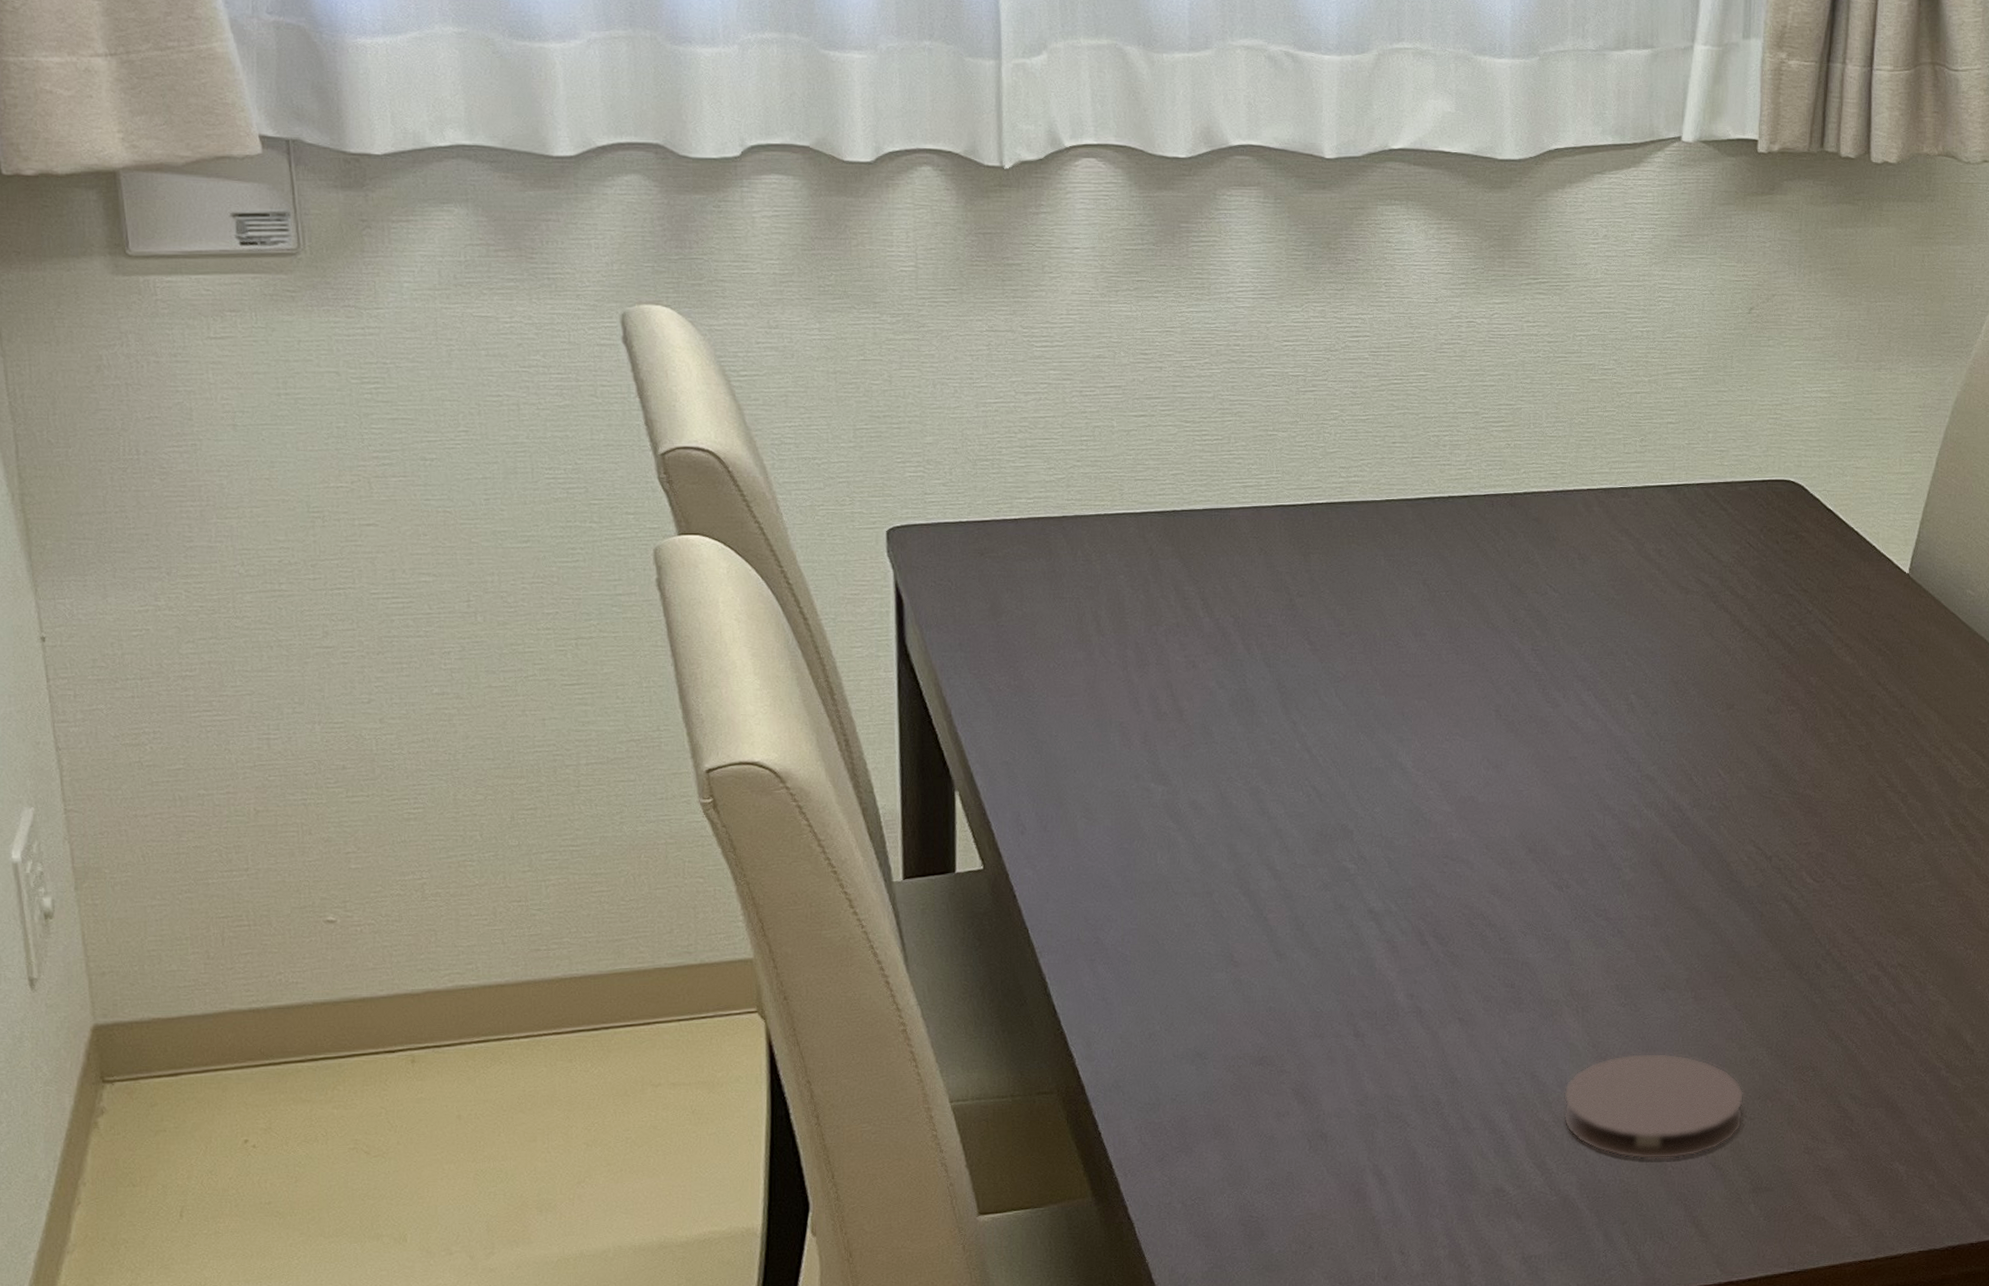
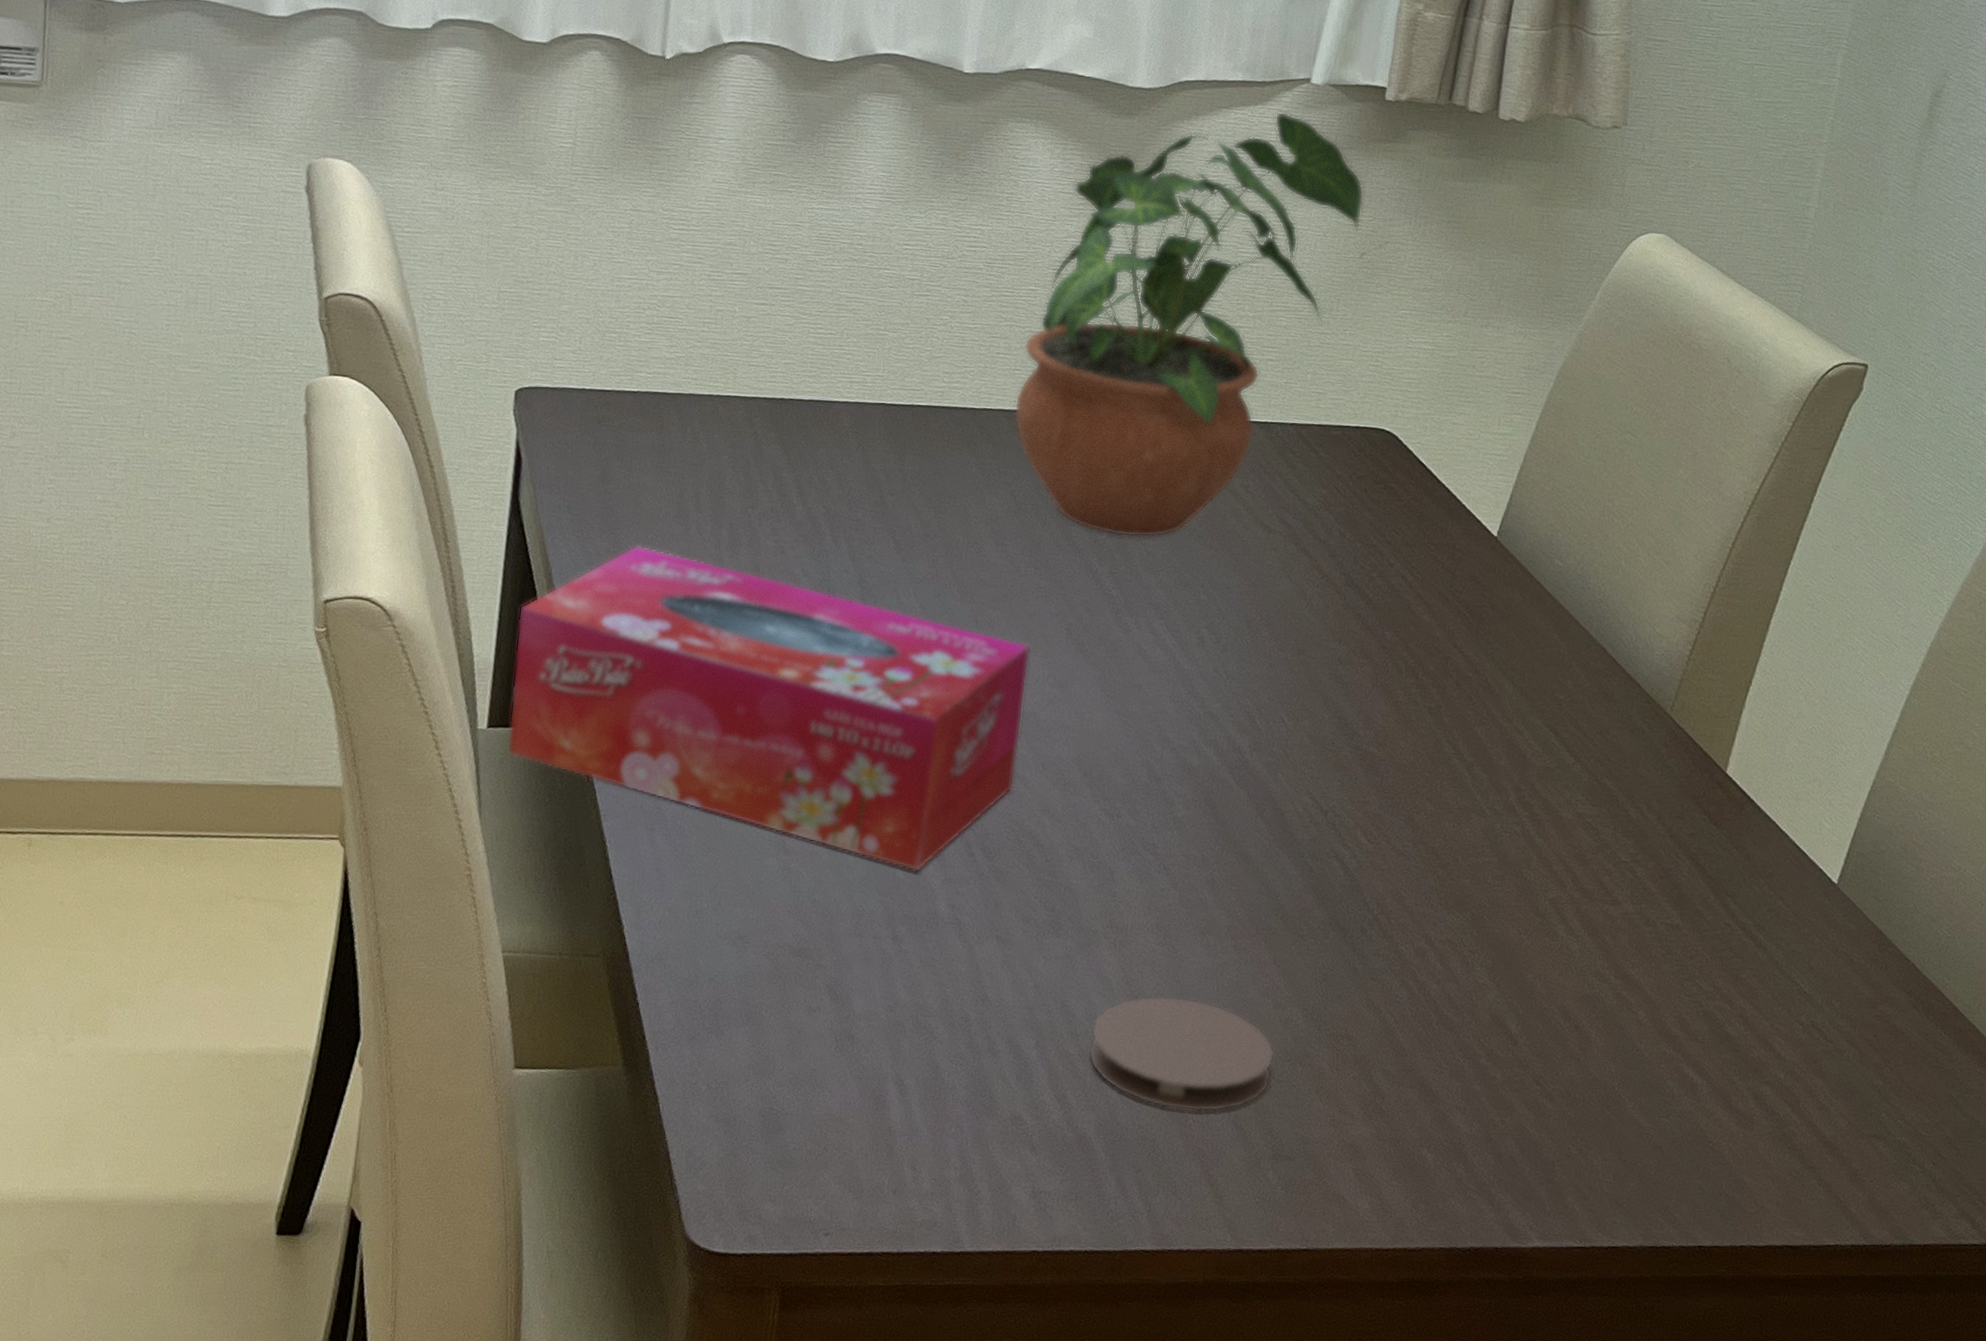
tissue box: none [921,675,1461,966] -> present [507,544,1031,872]
potted plant: none [1417,172,1747,613] -> present [1014,111,1365,538]

